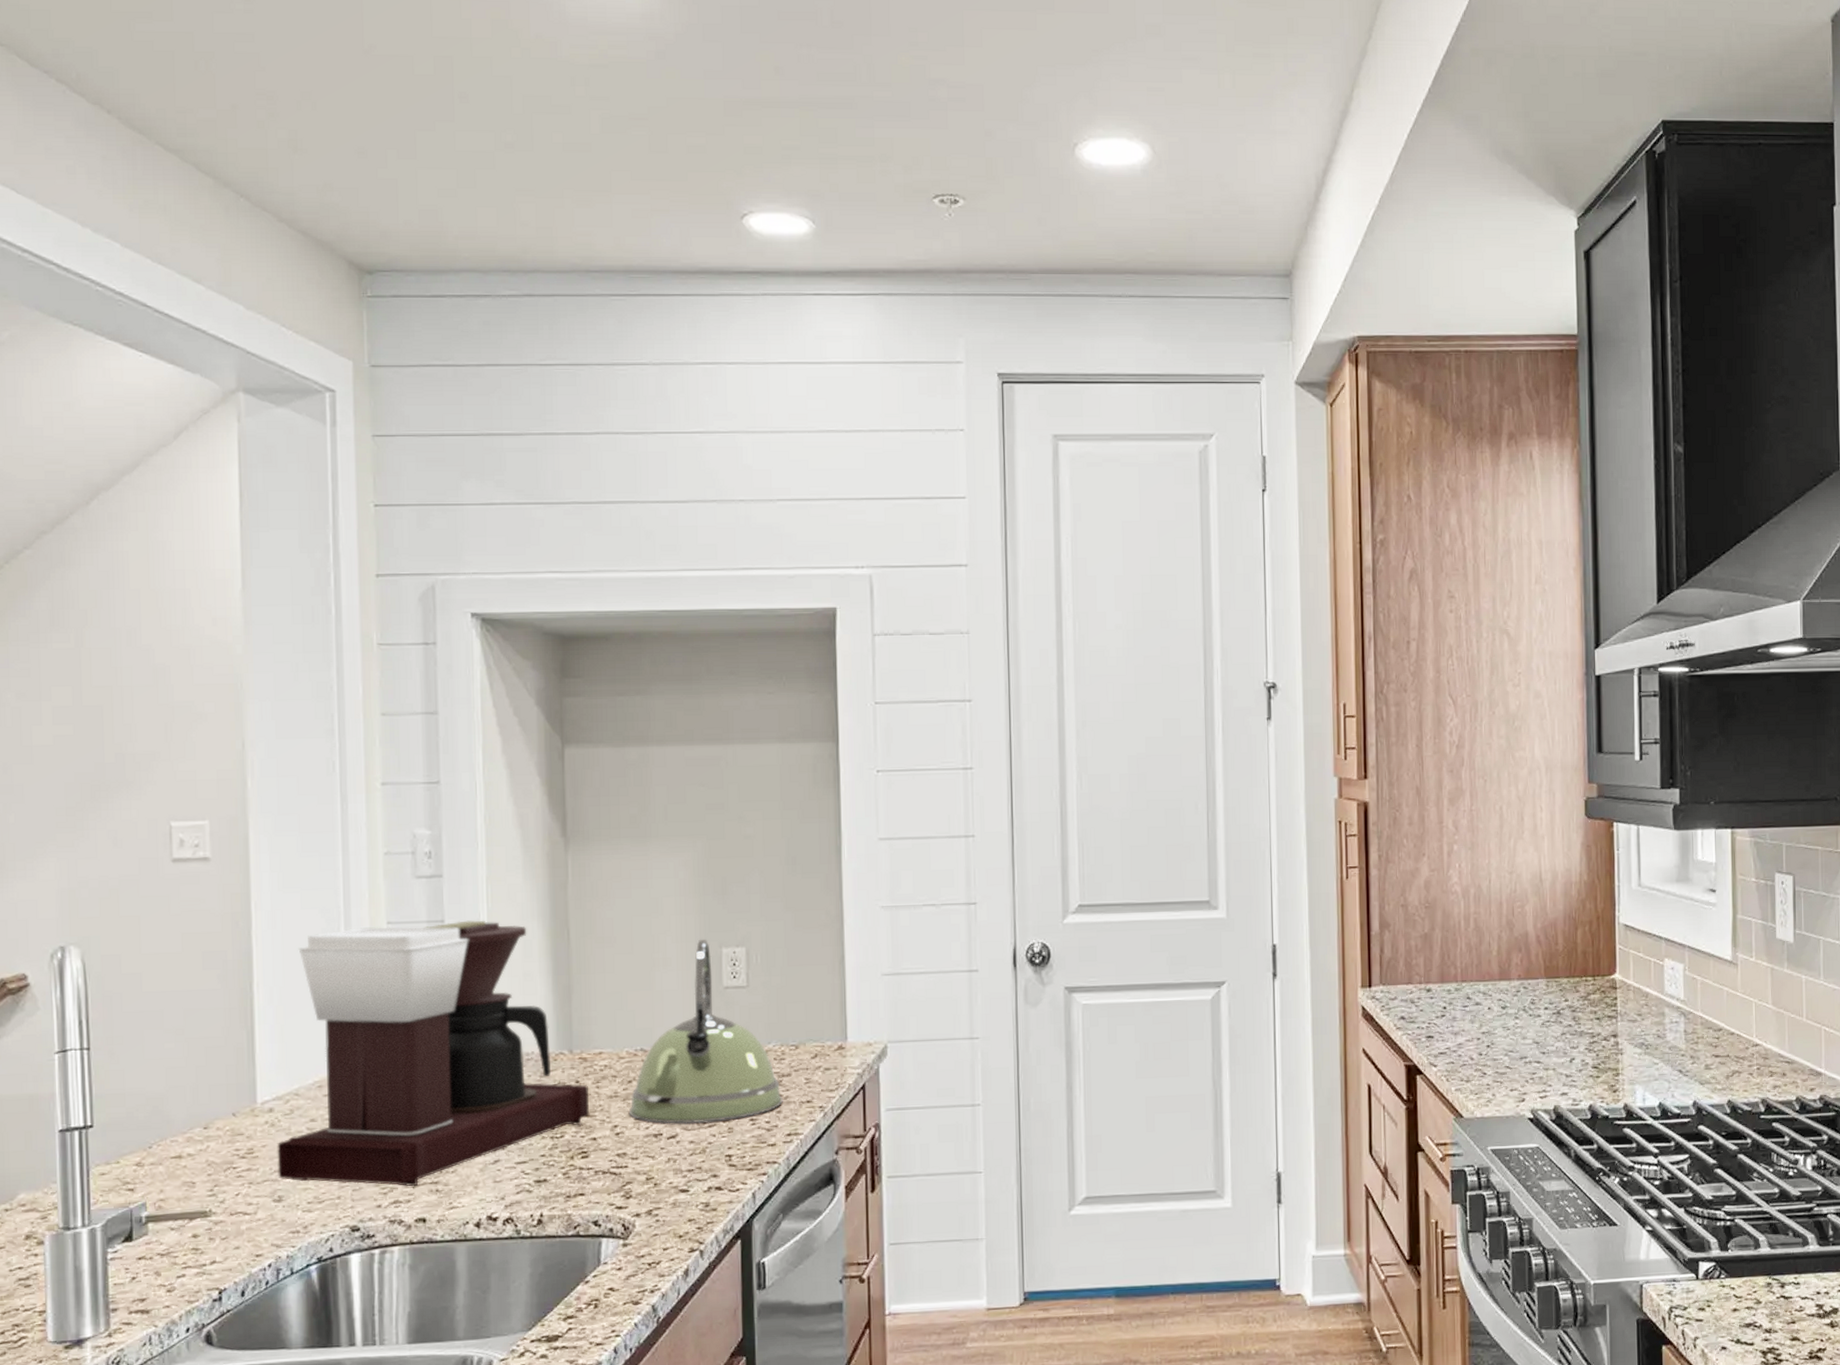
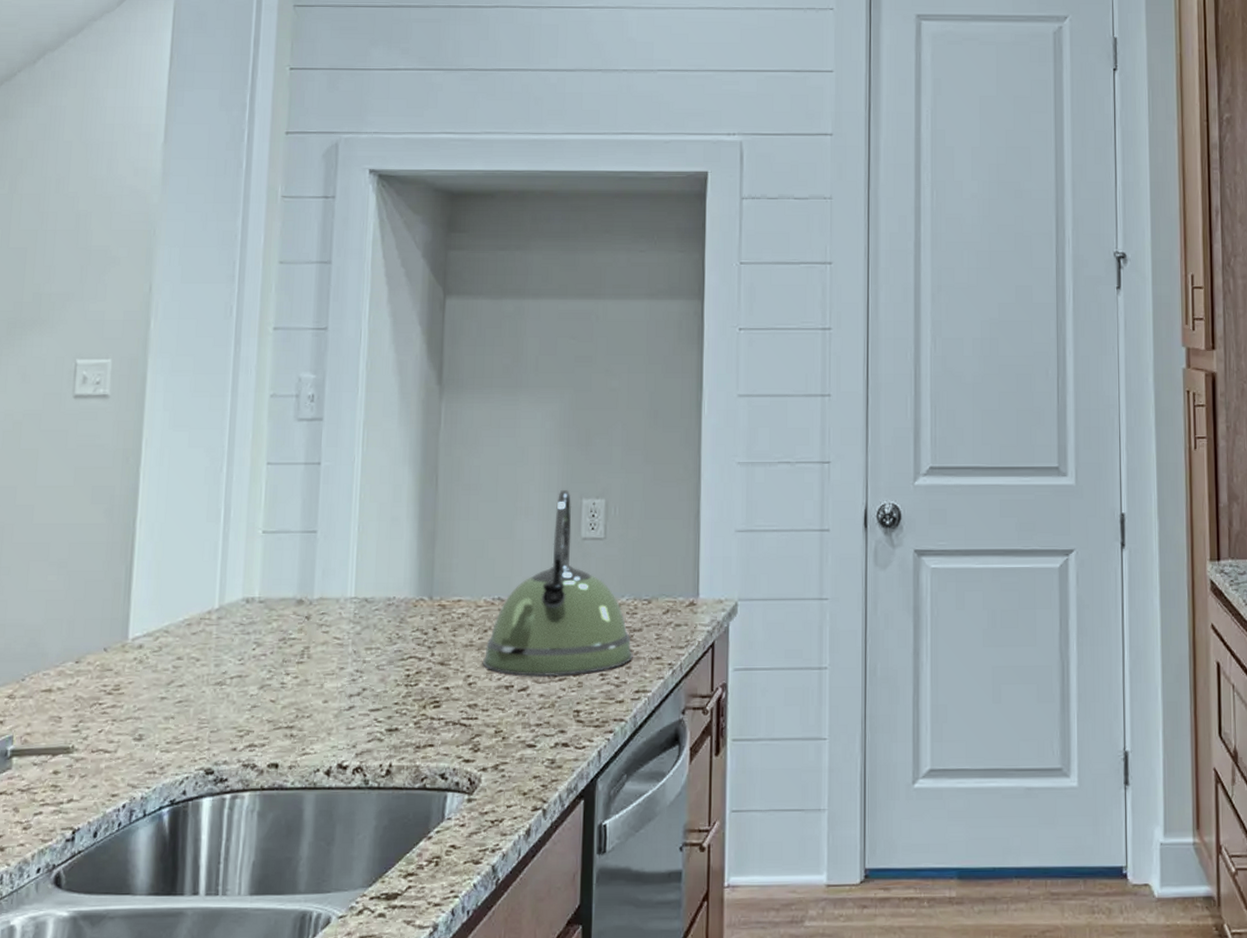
coffee maker: present [277,920,590,1187] -> none [140,464,445,731]

